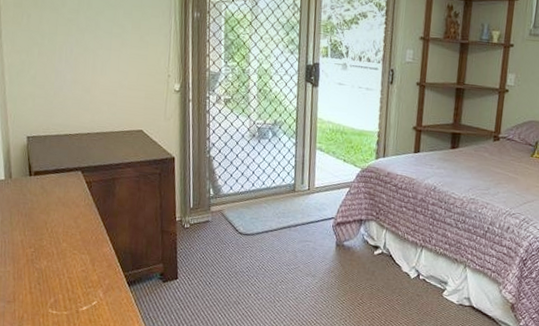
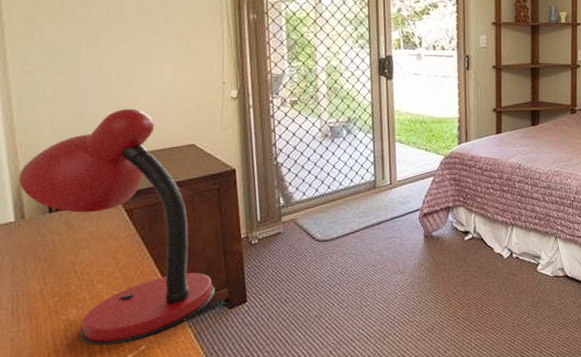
desk lamp: none [8,91,153,297] -> present [19,108,215,346]

